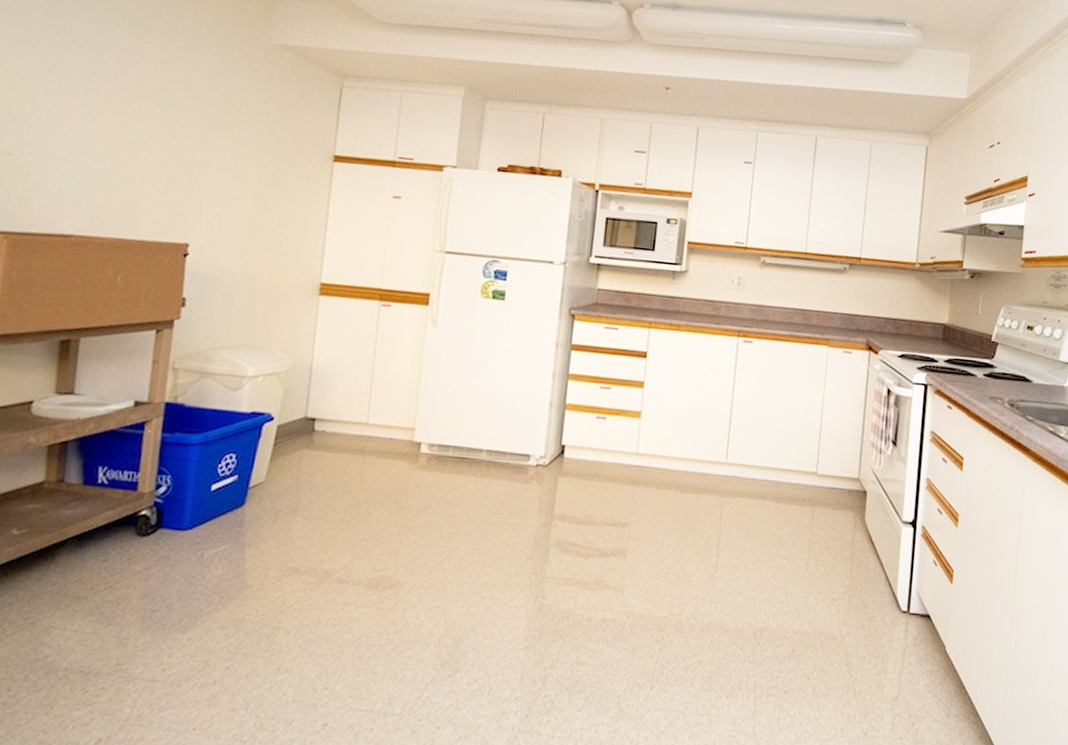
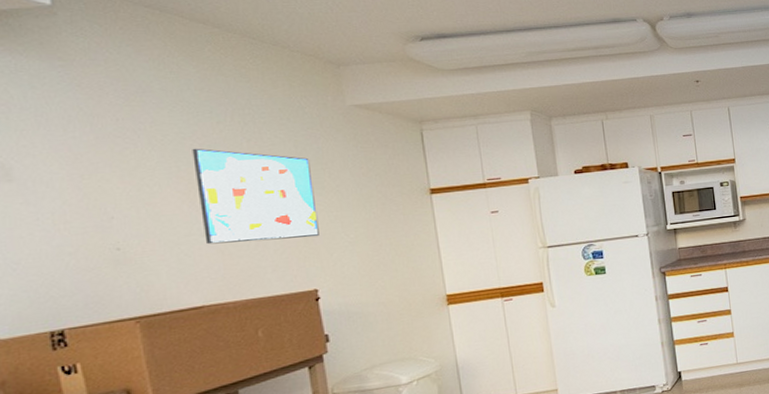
wall art: none [94,60,219,185] -> present [192,148,319,245]

